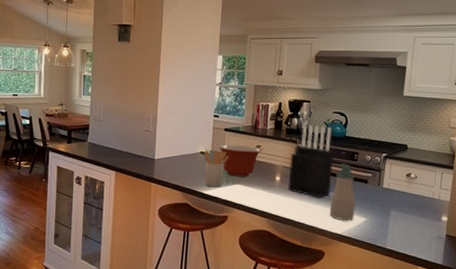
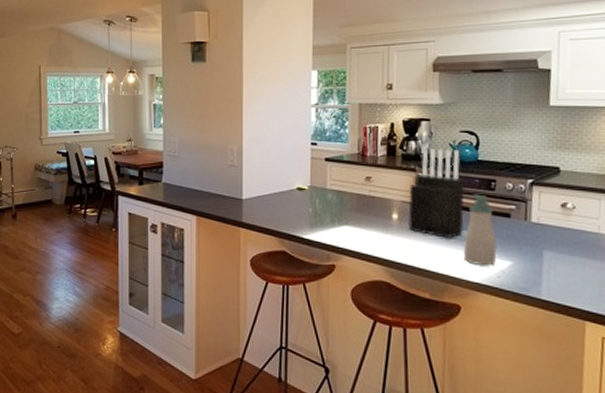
utensil holder: present [204,150,229,187] -> none [301,185,332,230]
mixing bowl: present [219,144,262,177] -> none [319,177,373,216]

